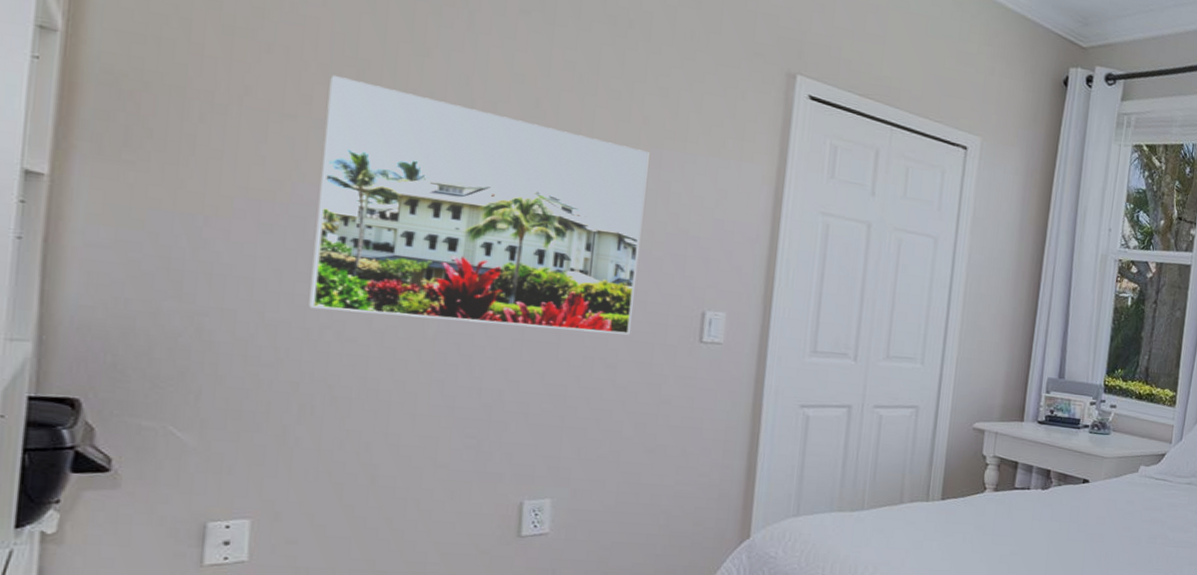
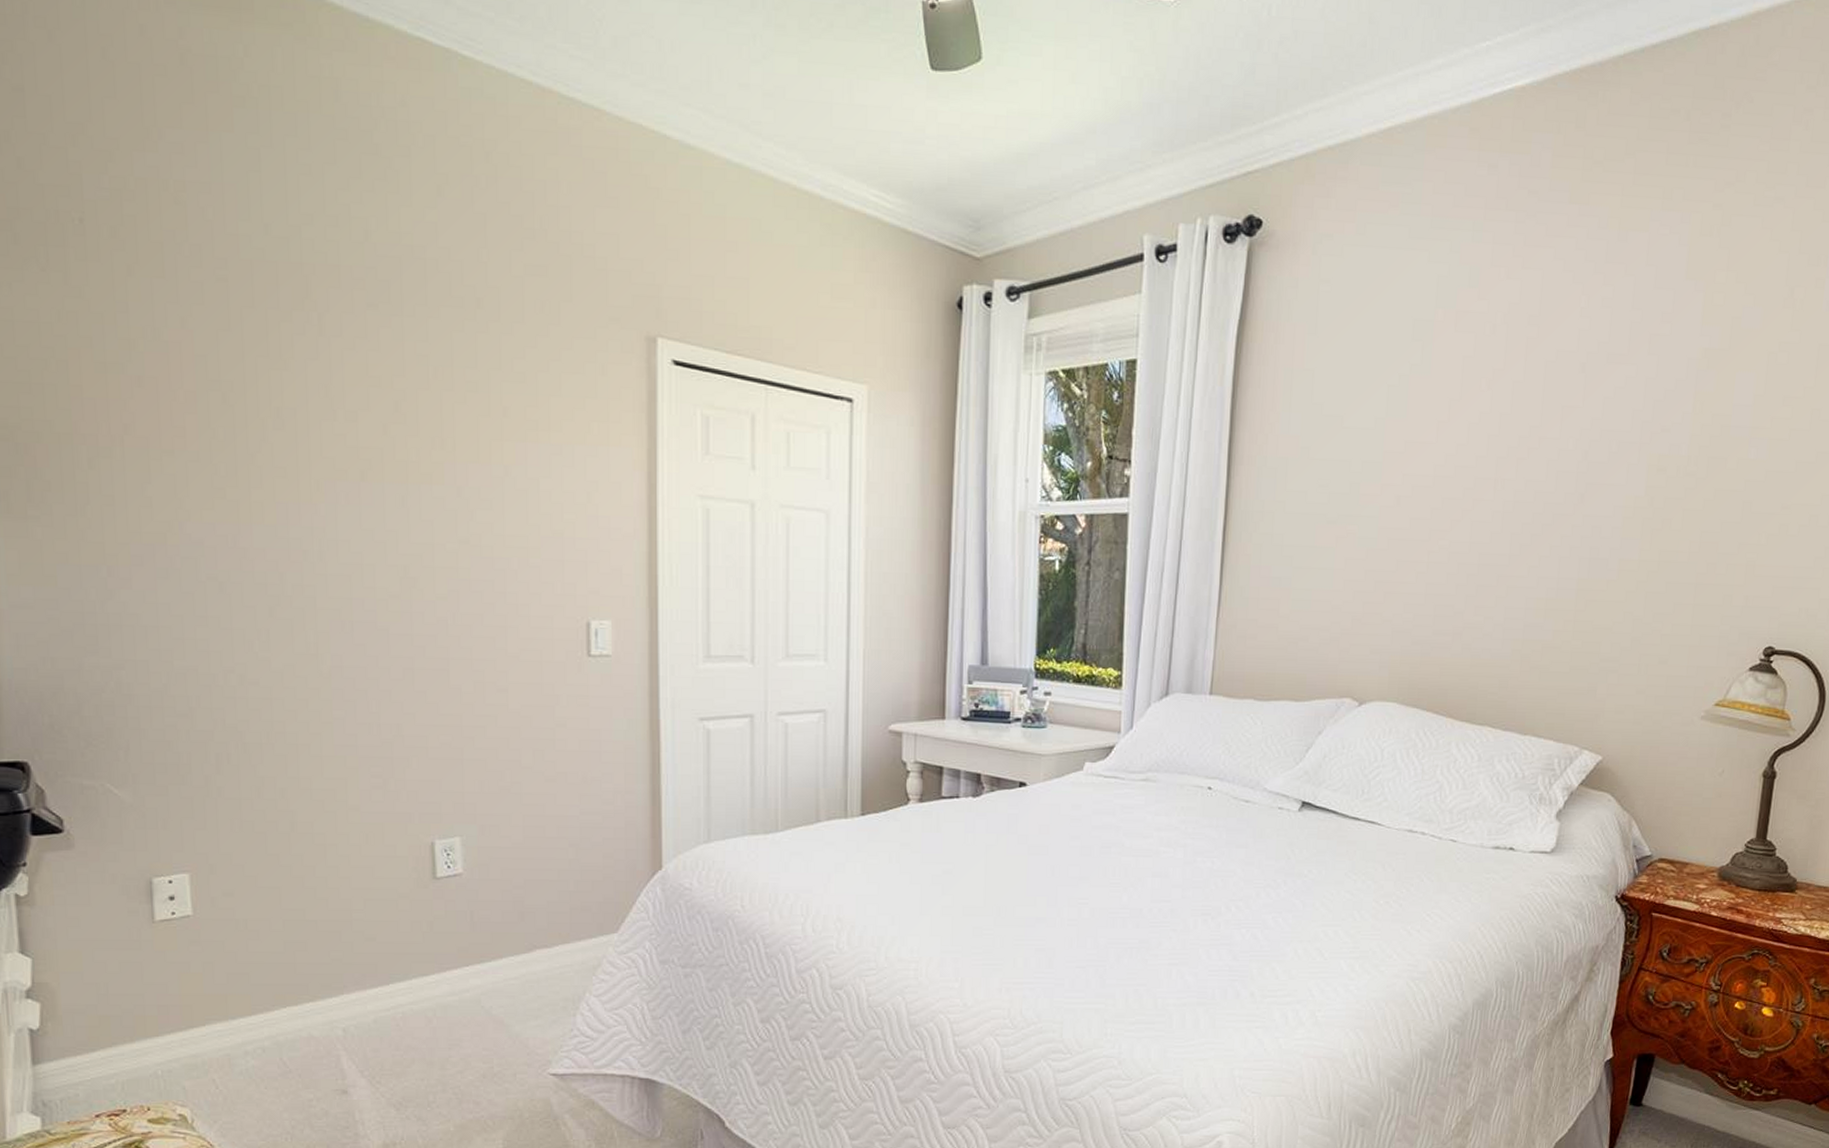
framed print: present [309,75,650,335] -> none [198,401,517,655]

